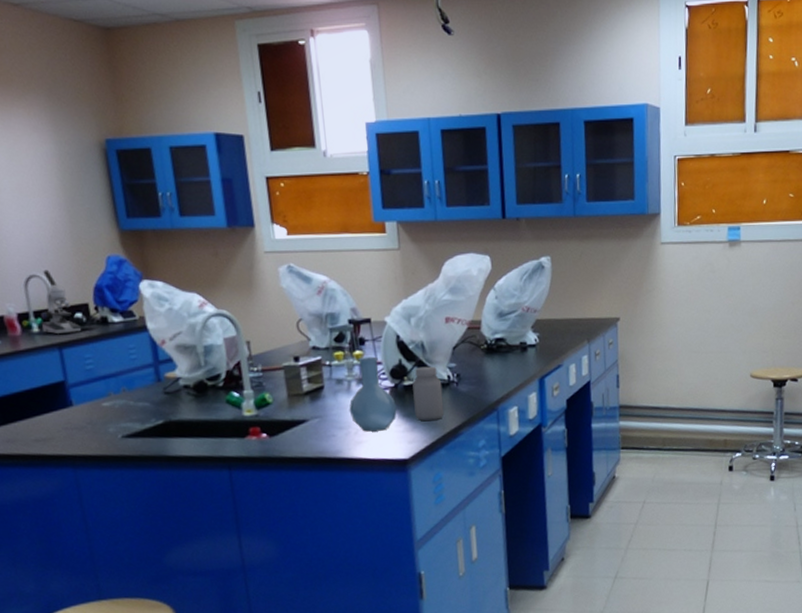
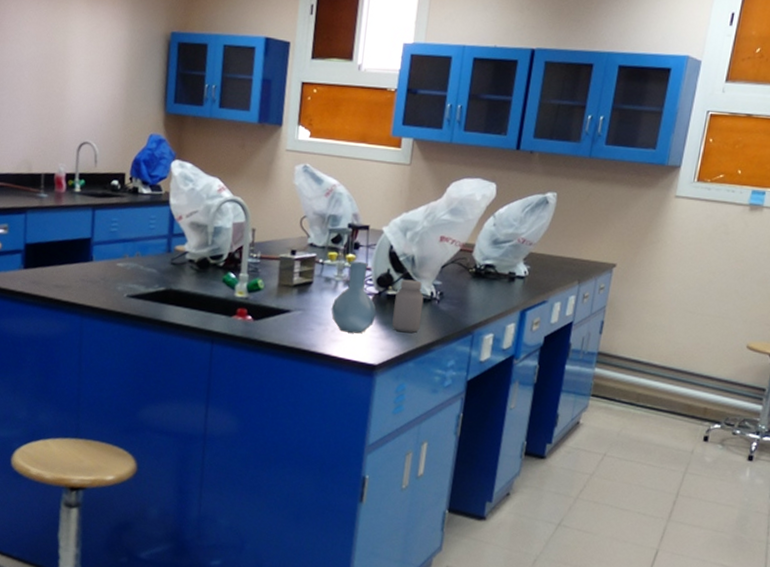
microscope: present [41,269,82,335] -> none [83,139,115,198]

